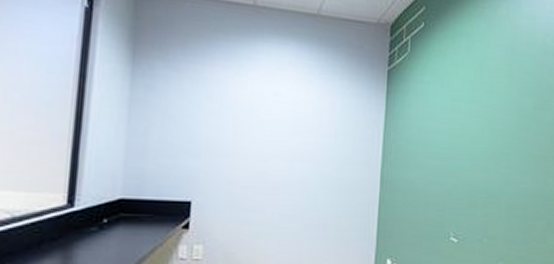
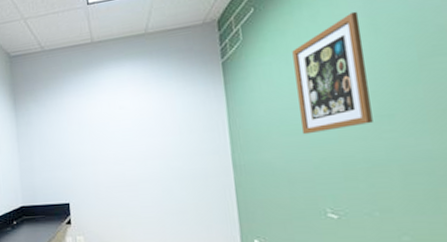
wall art: none [443,53,501,160] -> present [292,11,373,135]

